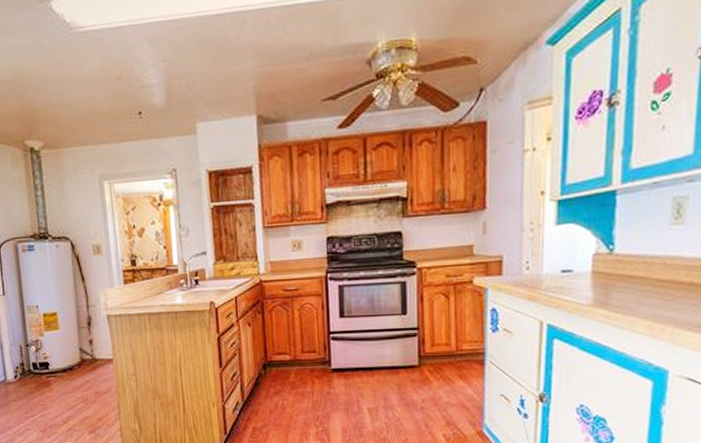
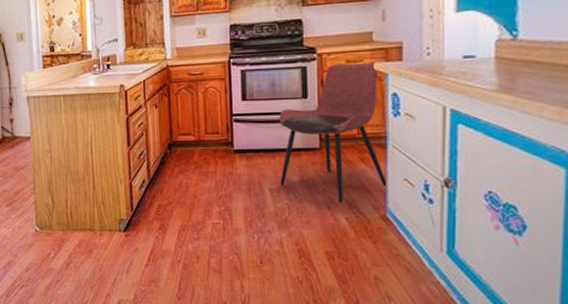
dining chair: none [378,276,484,420] -> present [279,62,387,203]

